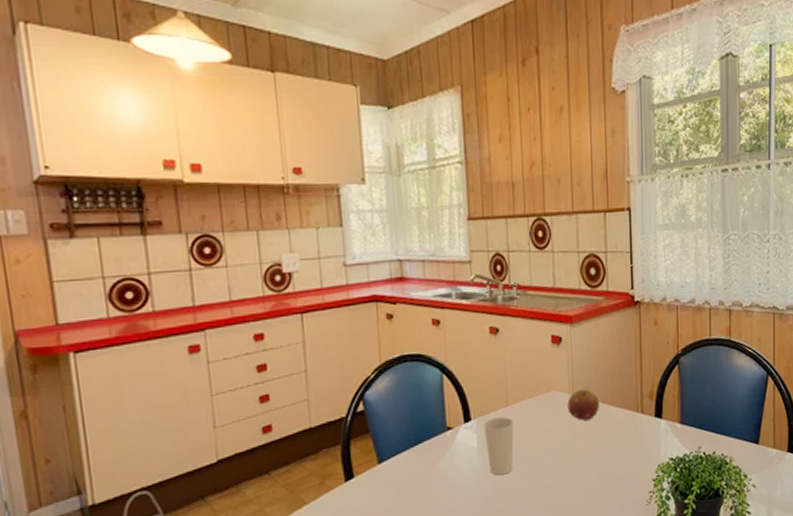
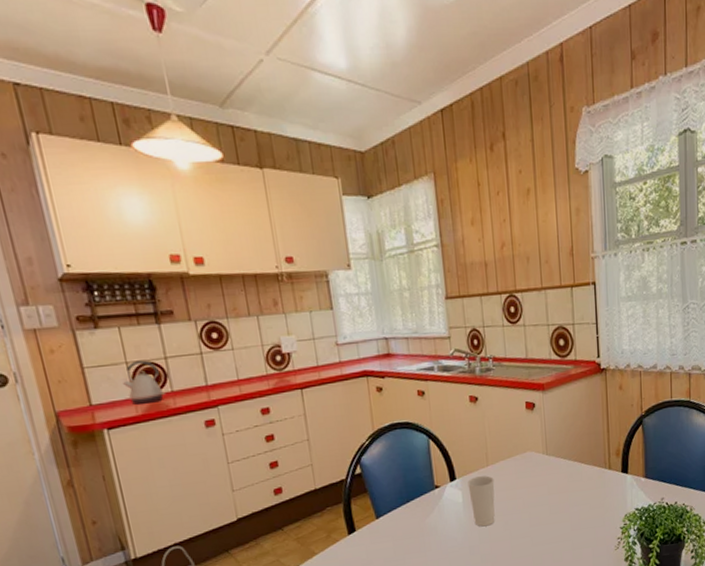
kettle: none [97,275,147,326] -> present [123,360,167,405]
fruit: present [567,389,600,421] -> none [542,449,572,477]

